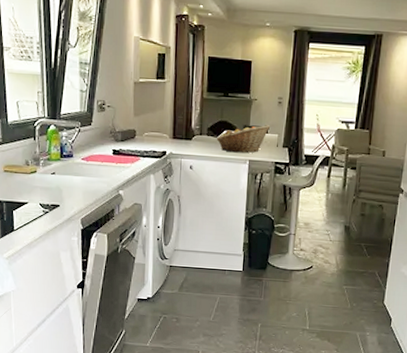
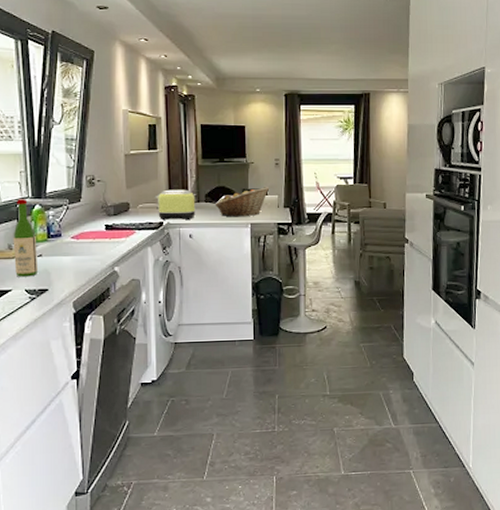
wine bottle: none [30,118,52,192] -> present [13,199,39,277]
toaster: none [159,120,198,152] -> present [154,189,196,221]

